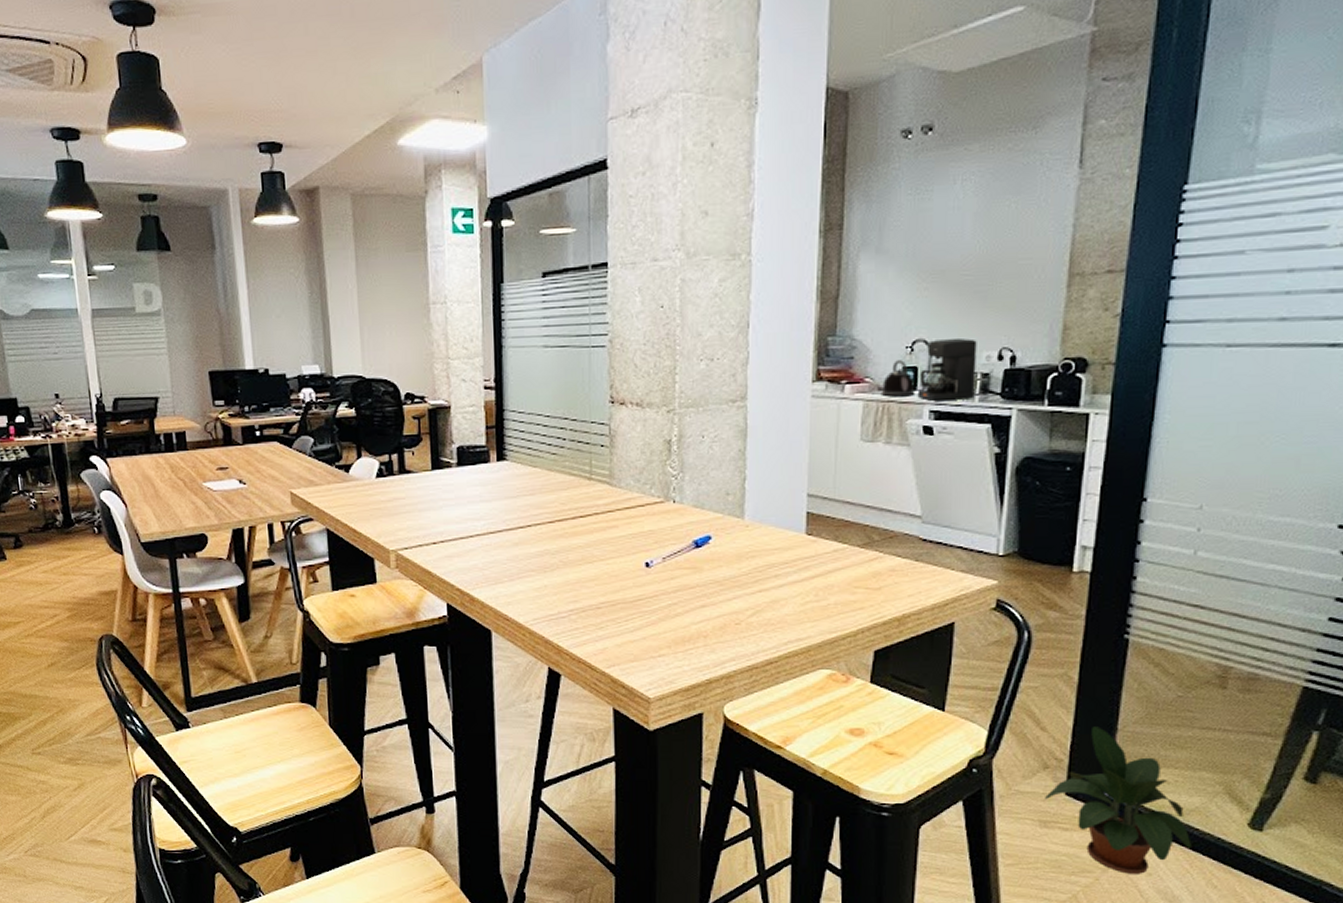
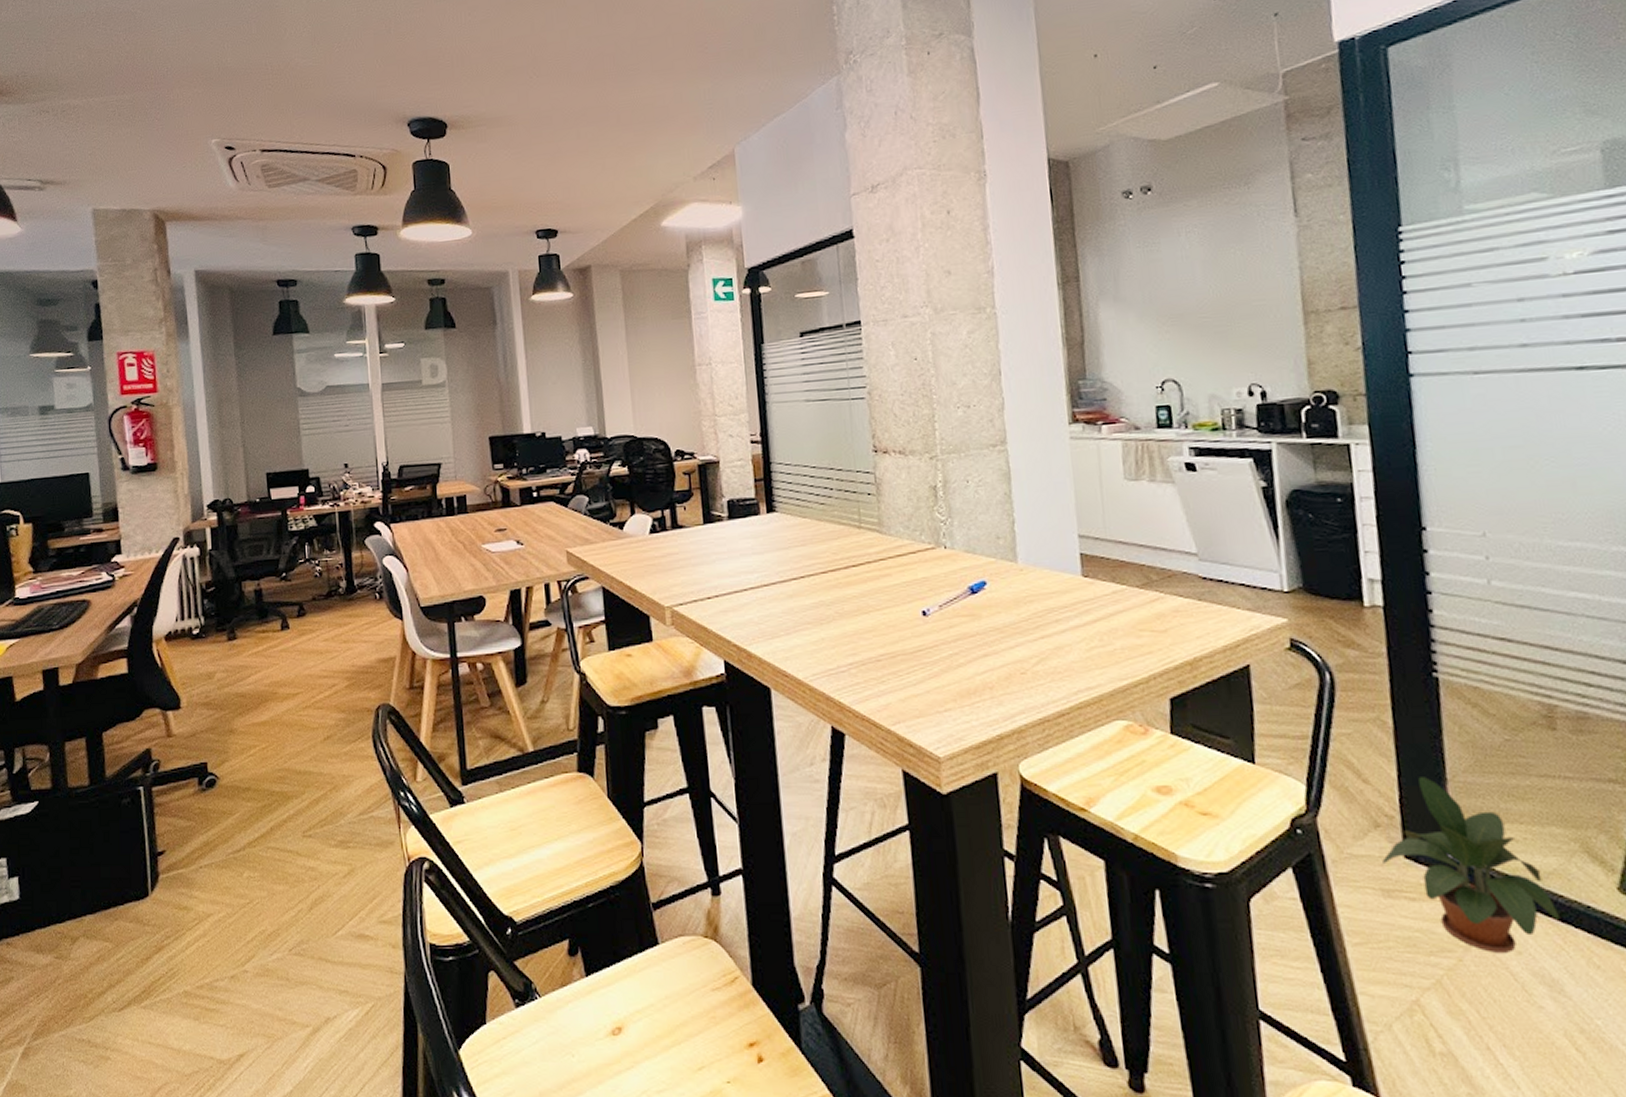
kettle: present [881,360,915,397] -> none [1137,400,1172,436]
coffee maker: present [917,337,977,401] -> none [1173,376,1232,438]

